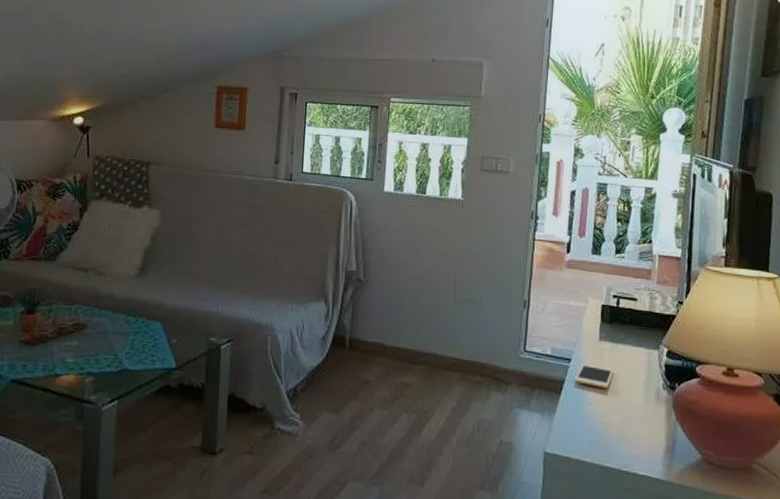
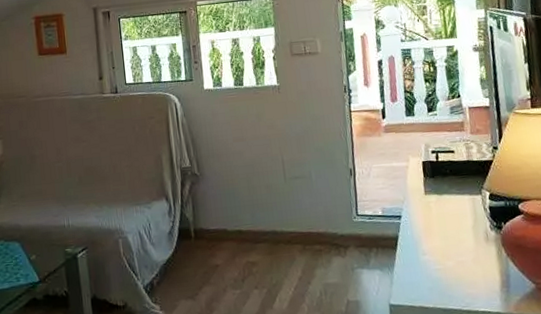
cell phone: present [574,363,613,389] -> none [407,218,443,238]

